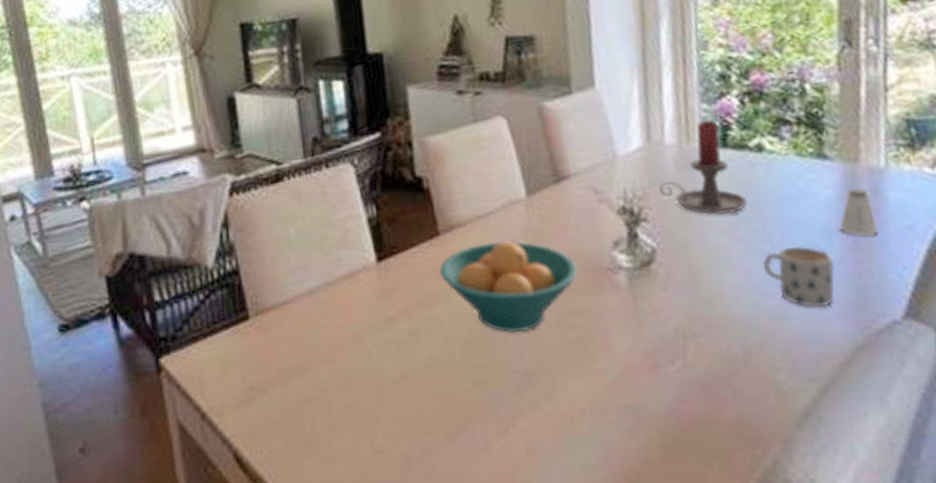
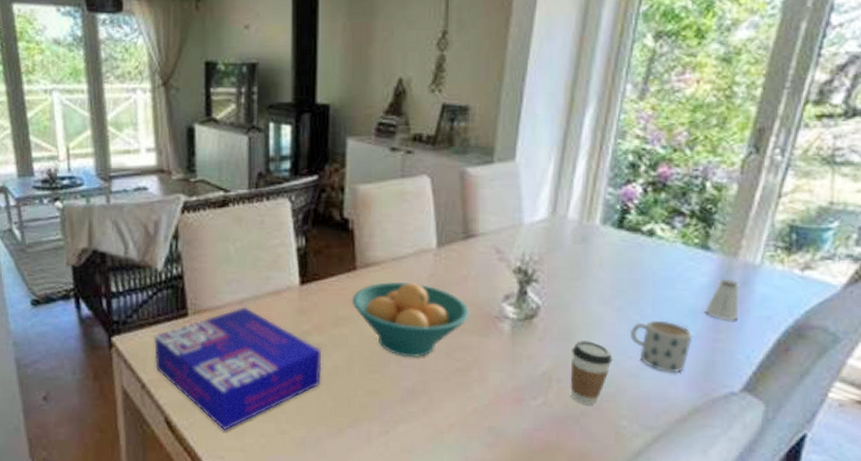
board game: none [211,297,418,460] -> present [154,307,322,431]
candle holder: present [659,120,748,215] -> none [554,202,630,287]
coffee cup: none [702,282,752,361] -> present [570,341,613,404]

